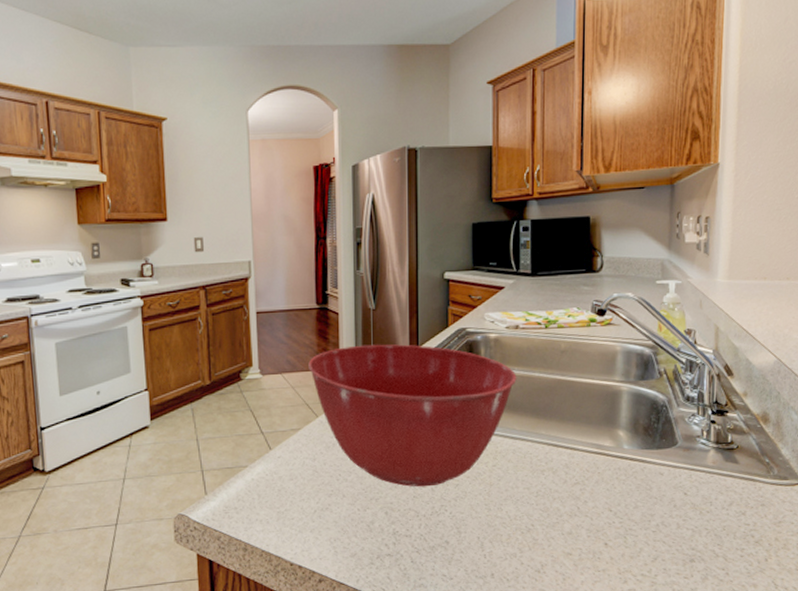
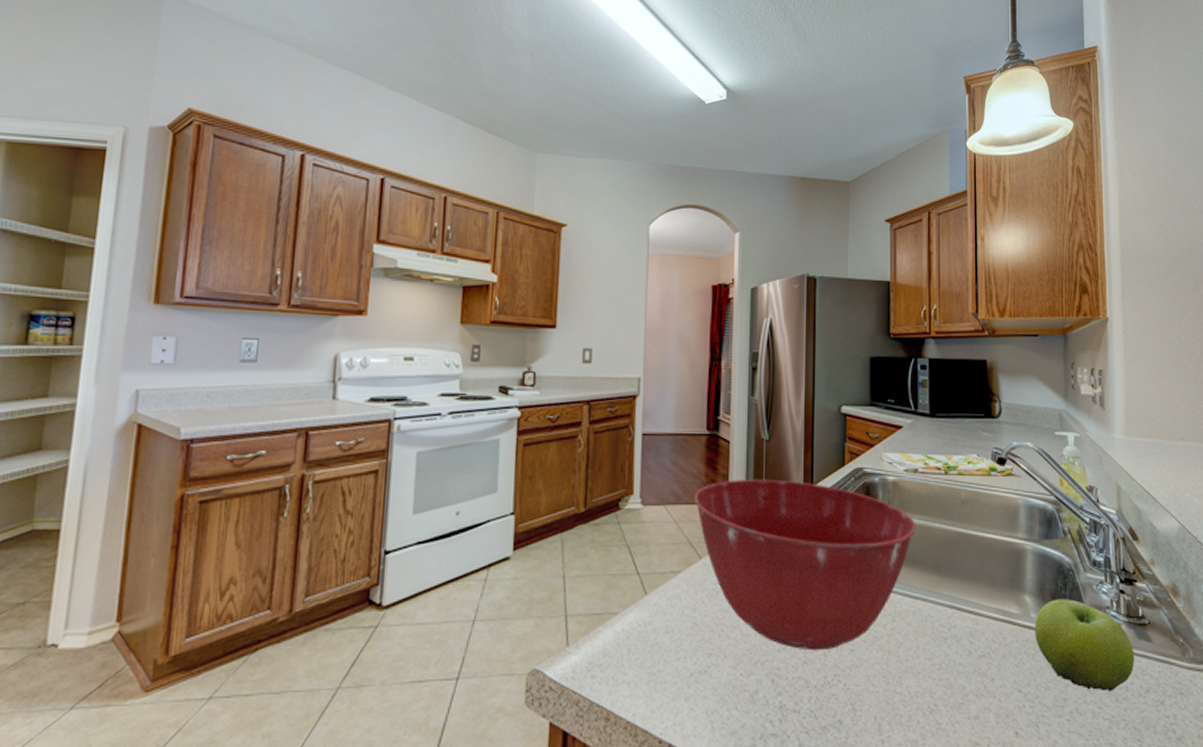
fruit: none [626,431,721,507] -> present [1034,599,1135,691]

